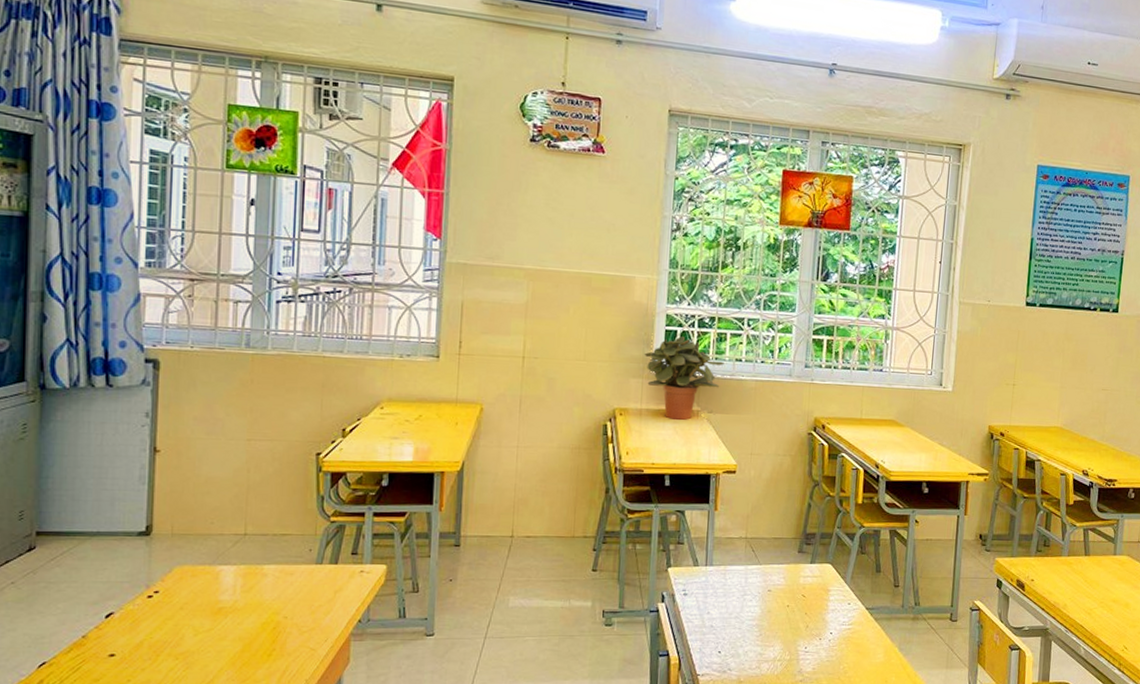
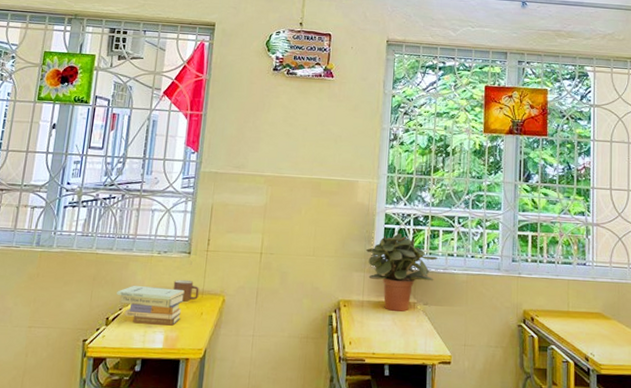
books: none [352,392,435,437] -> present [116,285,185,326]
mug: none [420,386,452,413] -> present [173,279,199,304]

